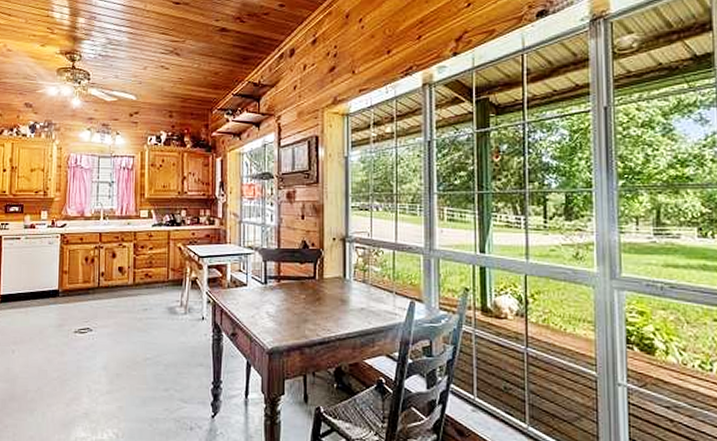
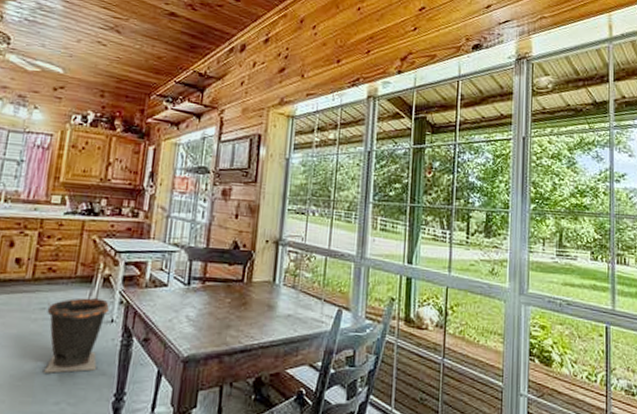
waste bin: none [149,299,199,365] -> present [44,298,109,373]

